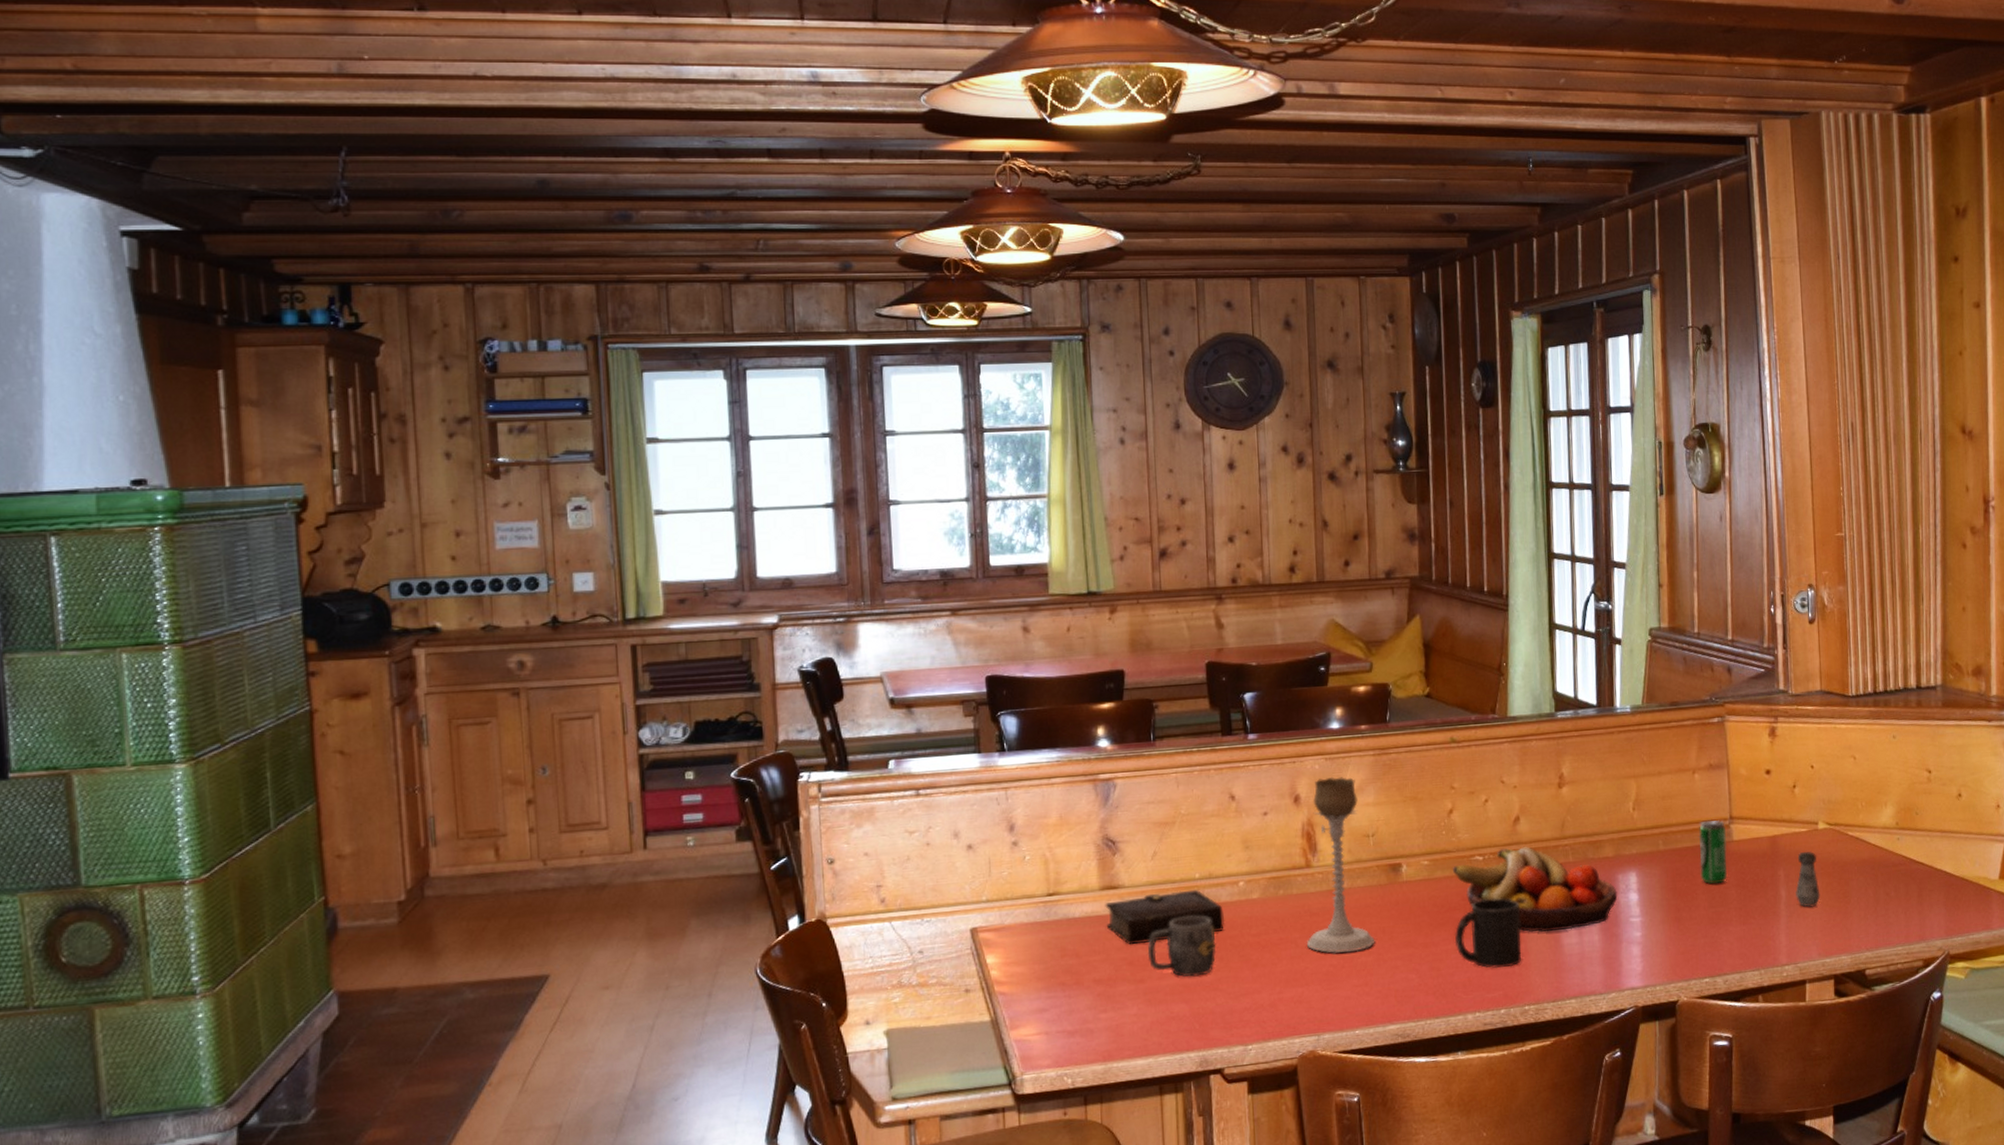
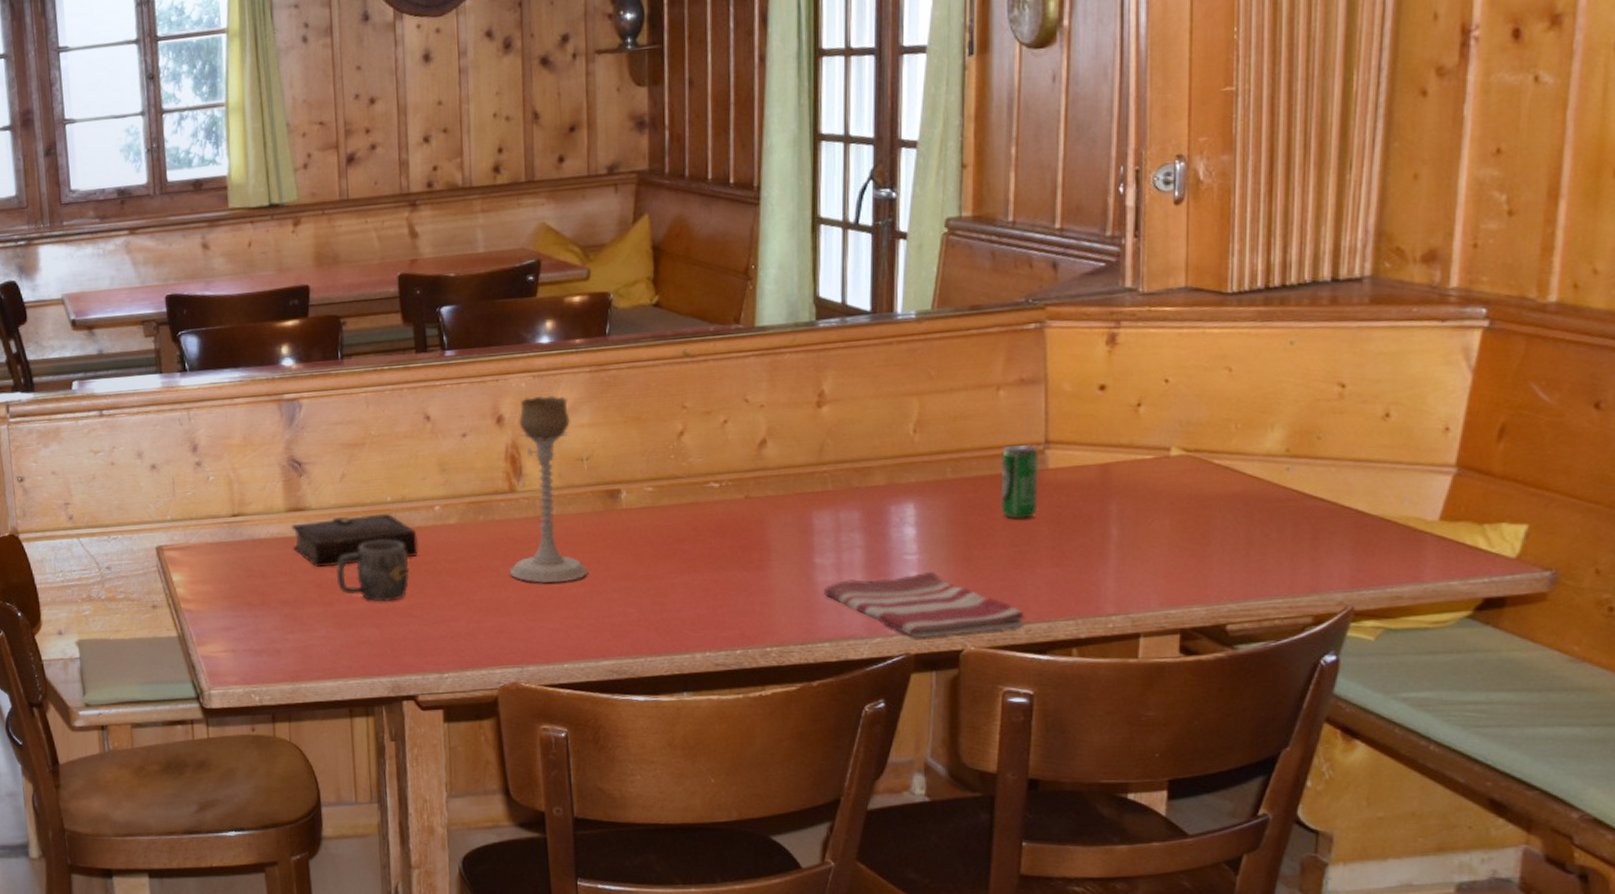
fruit bowl: present [1453,847,1618,933] -> none [682,473,889,568]
mug: present [1454,898,1522,969] -> none [682,529,764,606]
dish towel: none [1570,931,1724,993] -> present [824,571,1026,639]
salt shaker: present [1796,851,1821,907] -> none [1132,482,1168,549]

